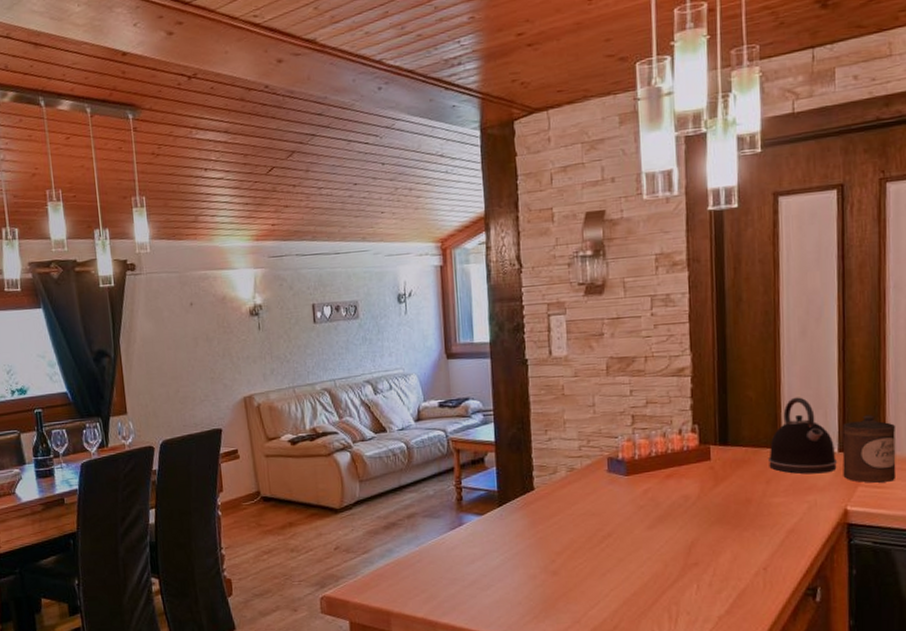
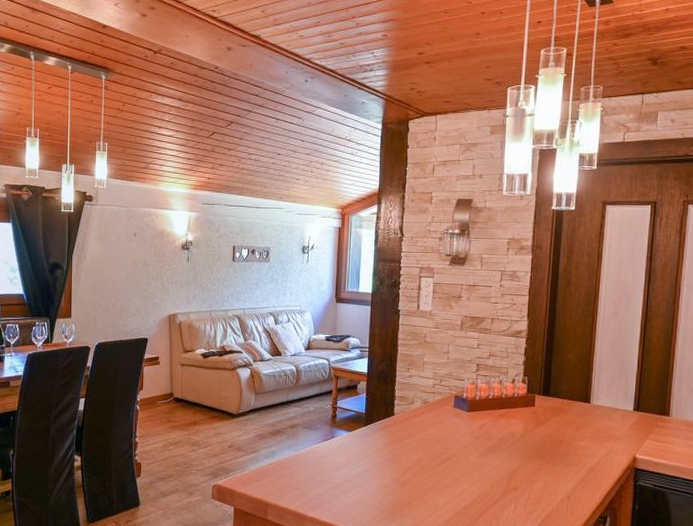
kettle: present [767,397,838,474] -> none [578,364,632,426]
canister: present [842,414,896,483] -> none [635,384,679,438]

